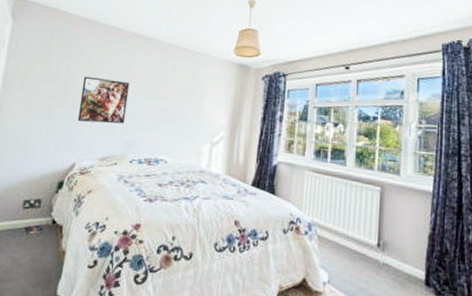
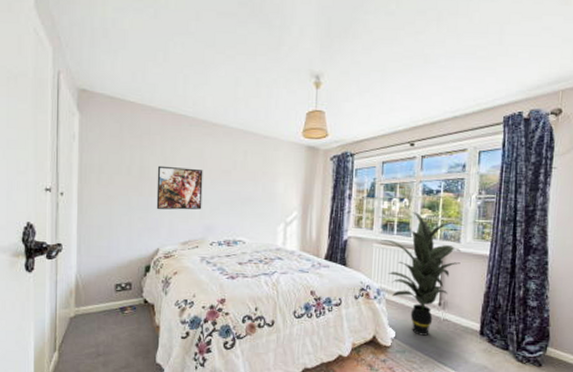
indoor plant: none [314,139,403,282] -> present [382,212,463,336]

